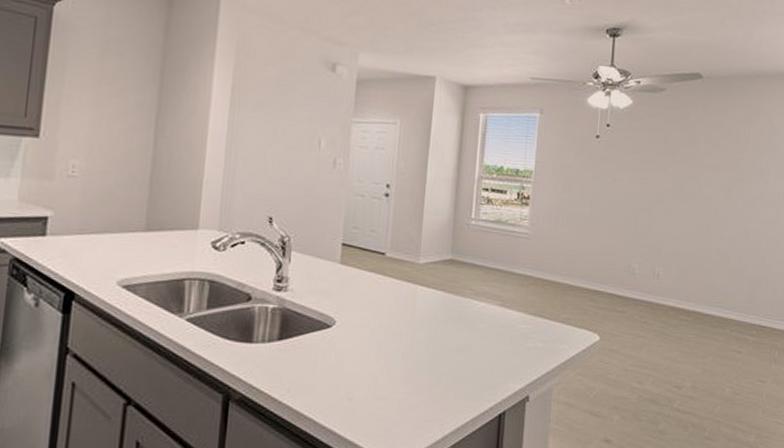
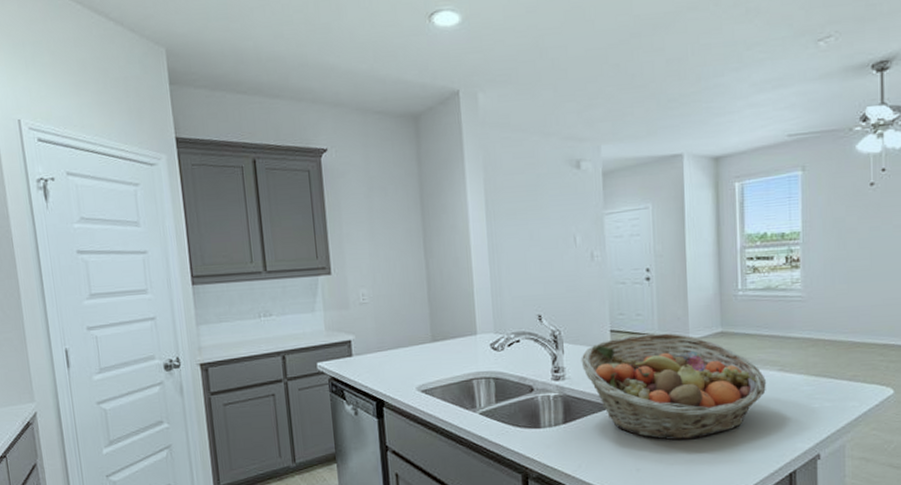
fruit basket: none [307,251,488,370] -> present [581,333,767,441]

